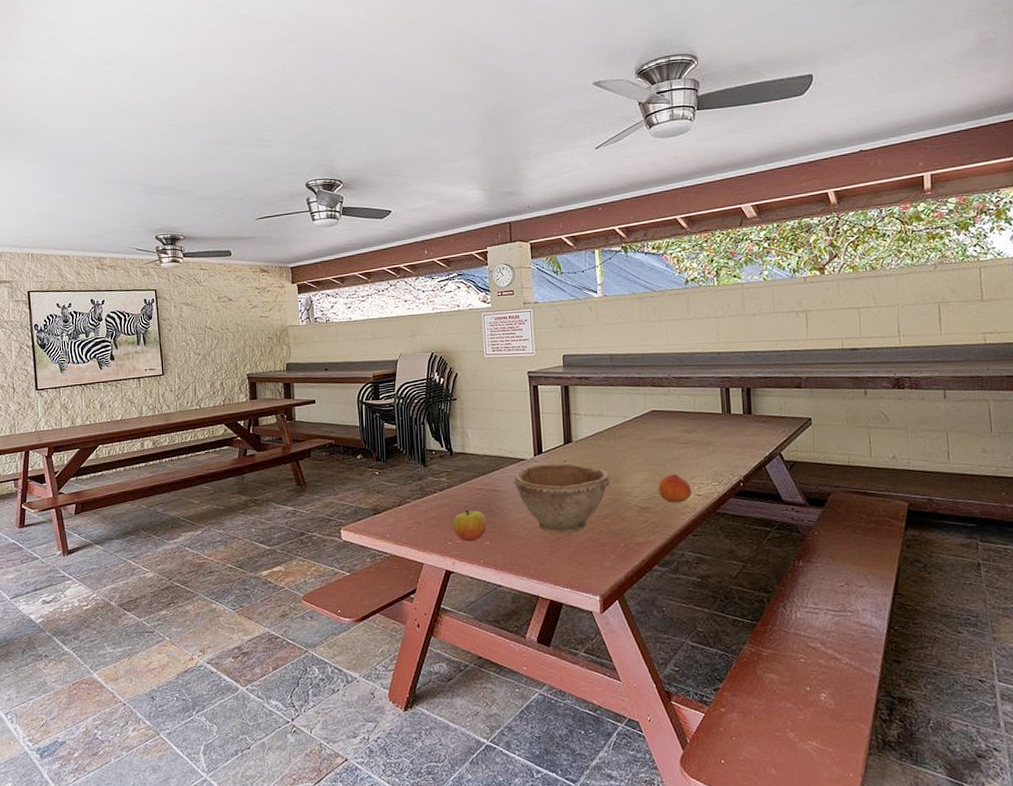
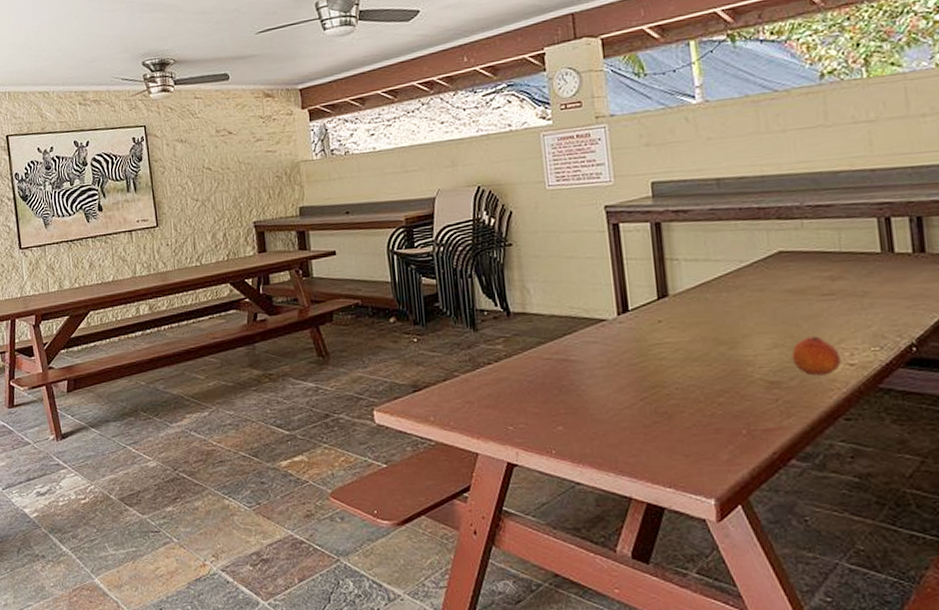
apple: present [452,509,487,542] -> none [513,385,559,426]
bowl: present [513,463,610,533] -> none [591,324,724,416]

